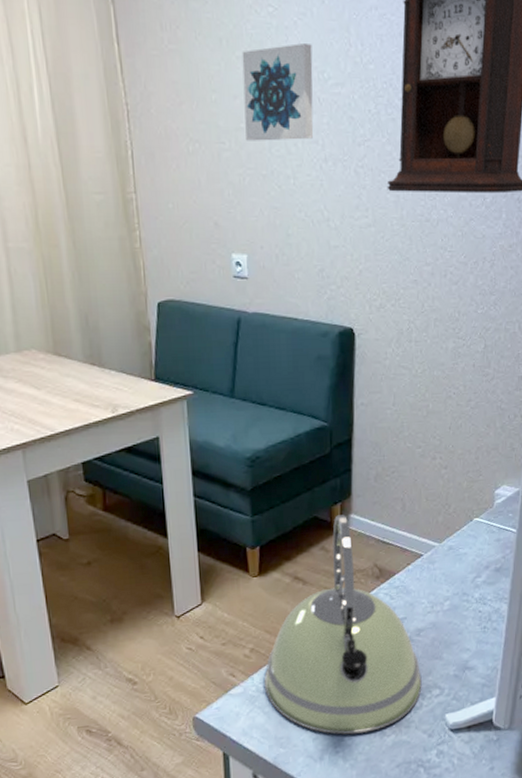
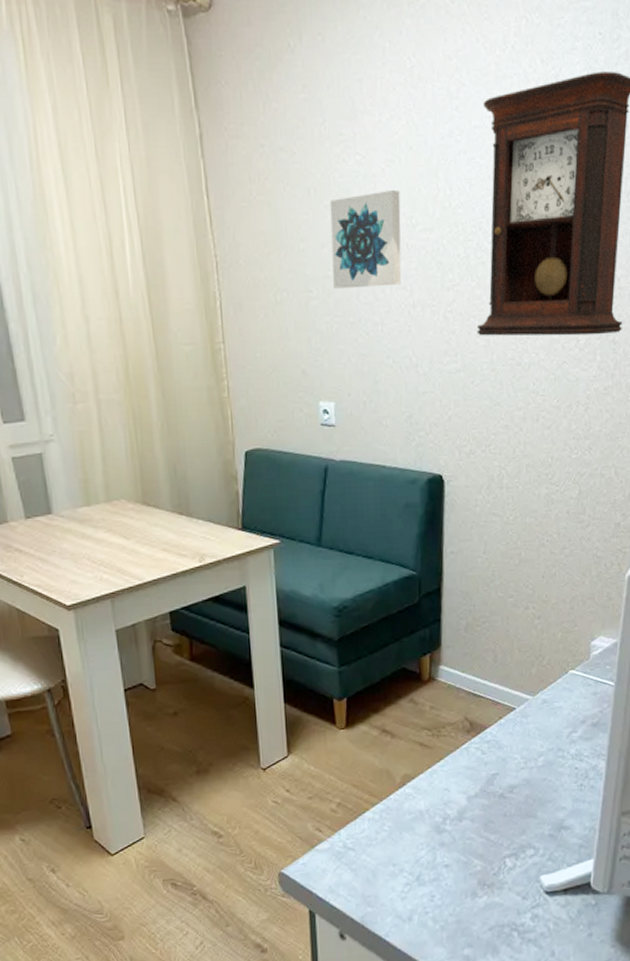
kettle: present [264,515,422,735] -> none [352,666,515,895]

